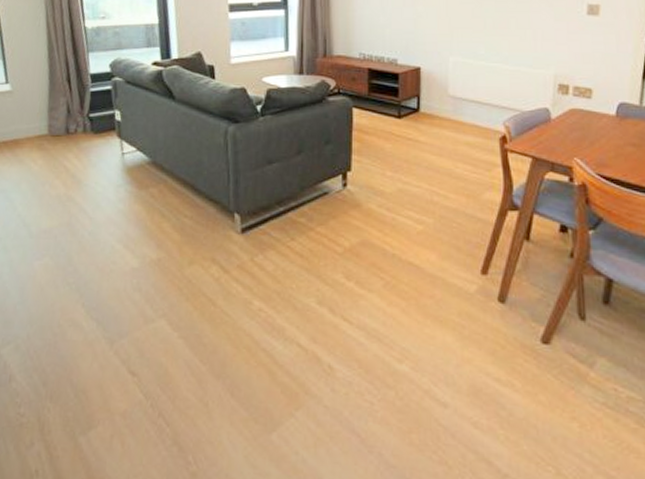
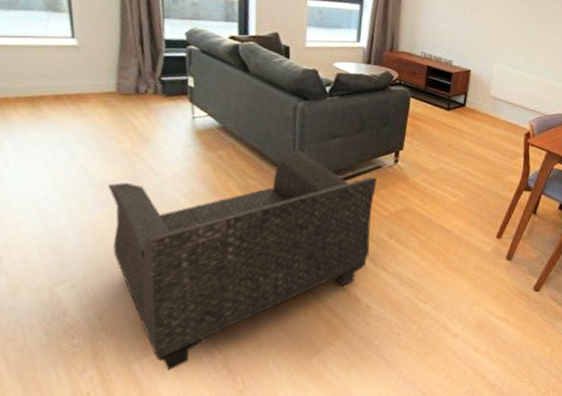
armchair: none [45,180,325,447] -> present [107,150,378,371]

